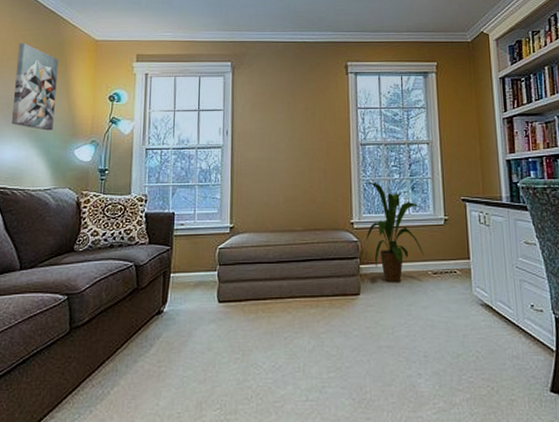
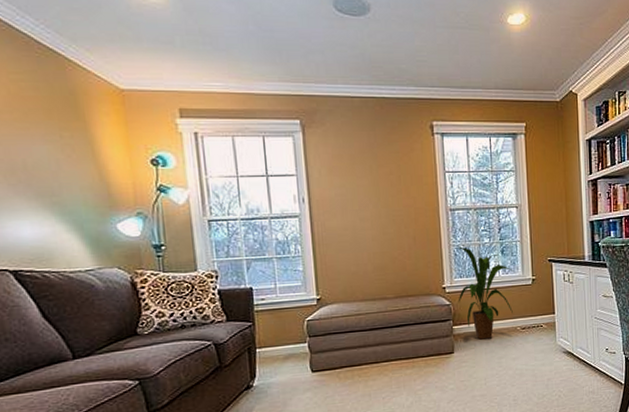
wall art: present [11,43,59,131] -> none [9,90,83,202]

